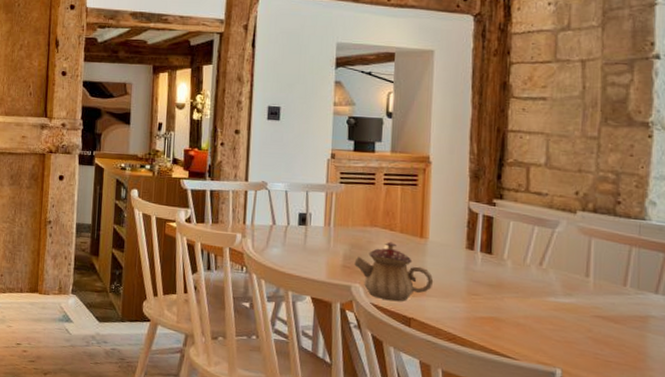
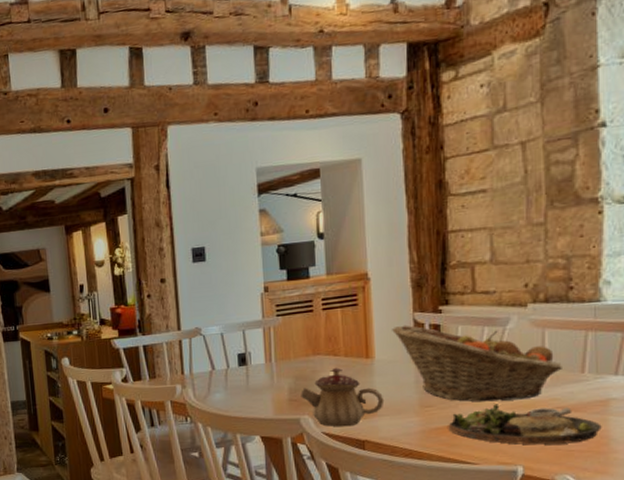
fruit basket: none [447,211,606,303] -> present [392,325,562,402]
dinner plate: none [492,302,640,355] -> present [448,404,602,445]

